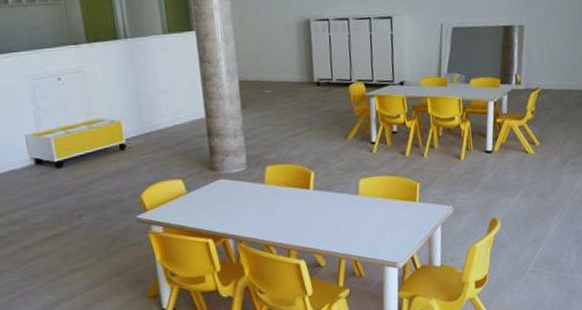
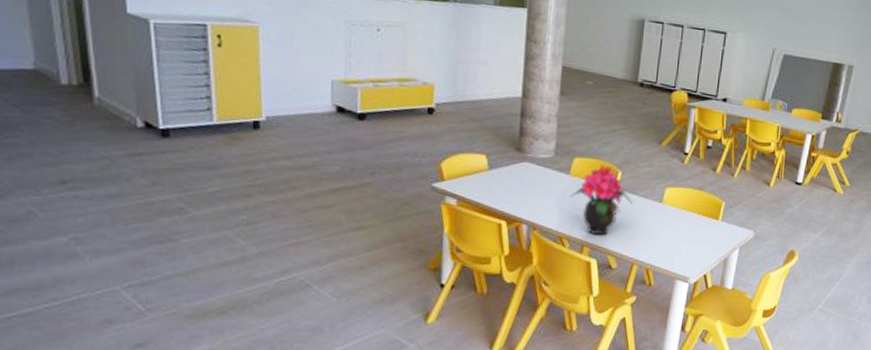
potted flower: none [268,168,330,238] -> present [569,164,633,236]

